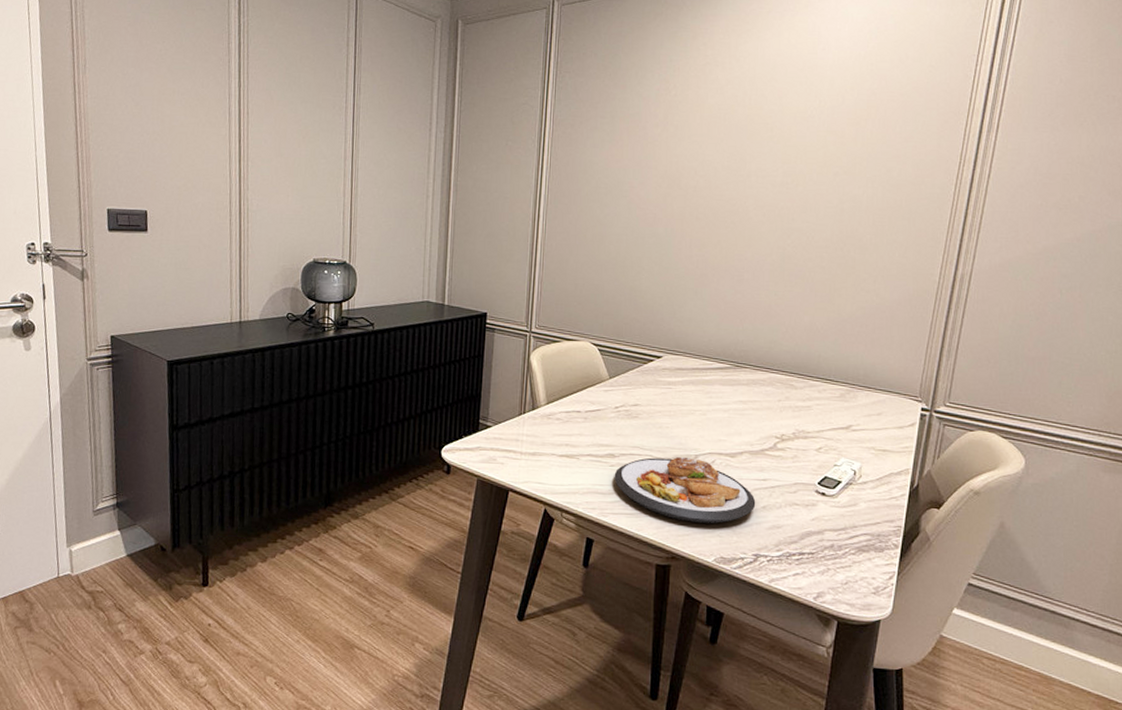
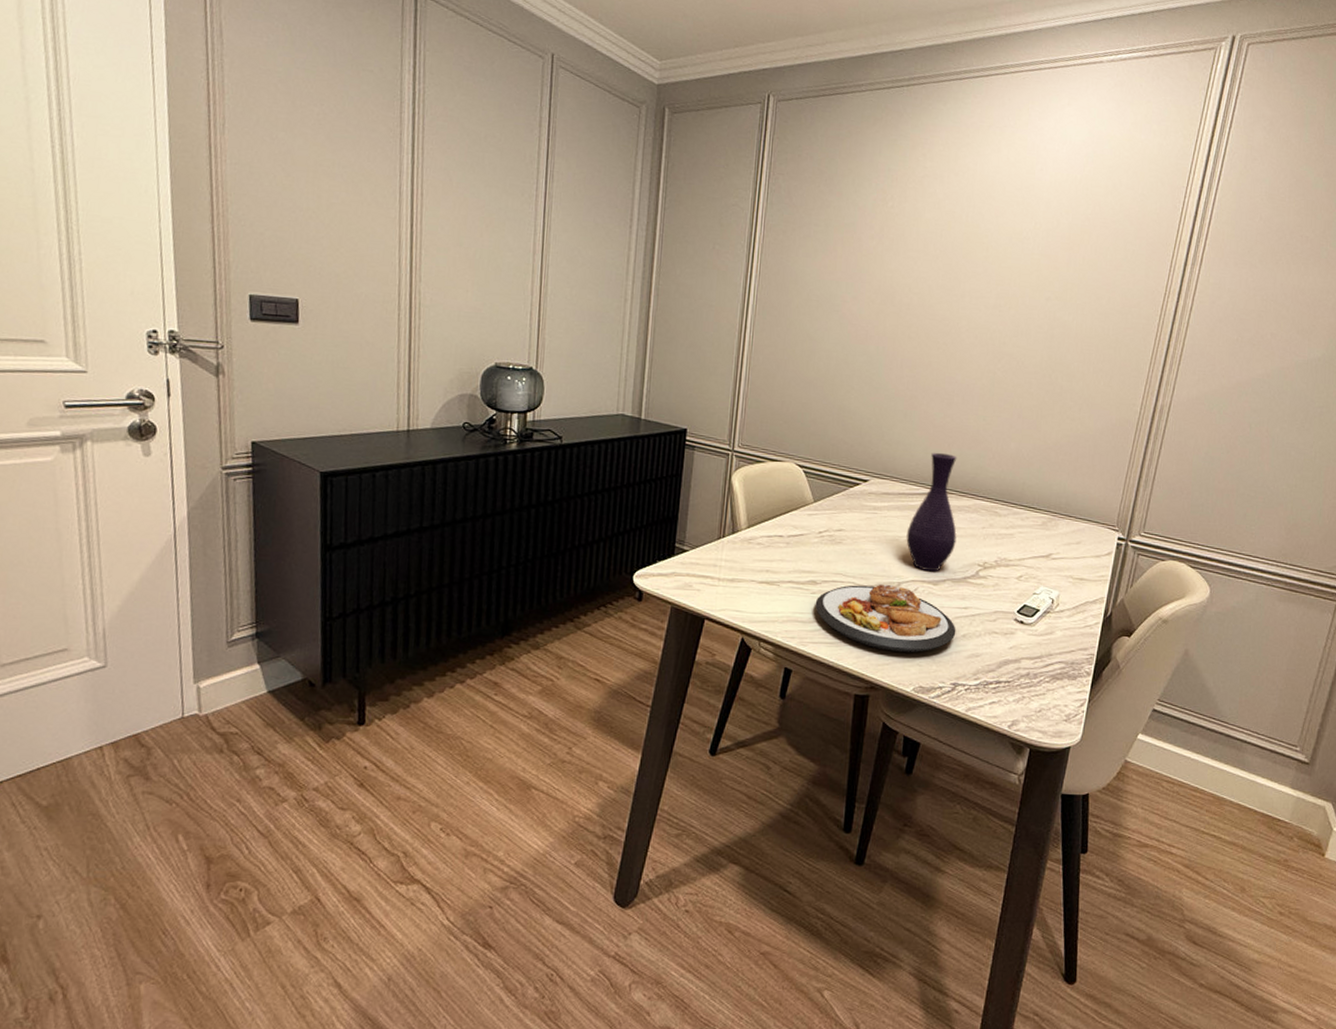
vase: none [701,327,752,445] -> present [906,452,957,572]

